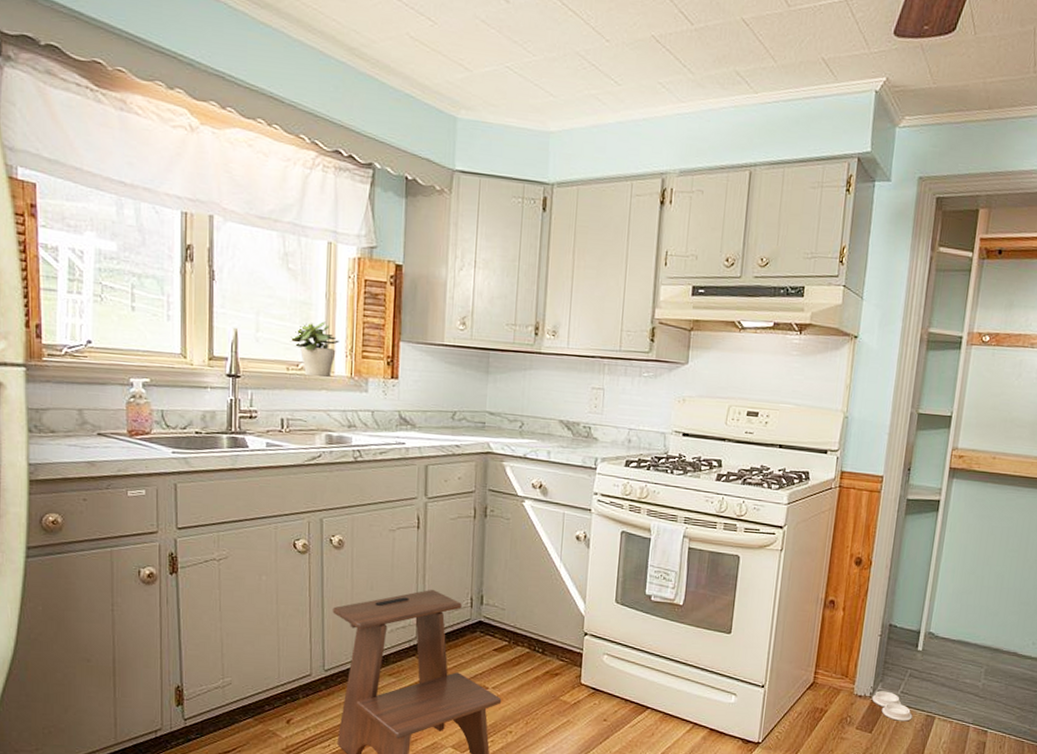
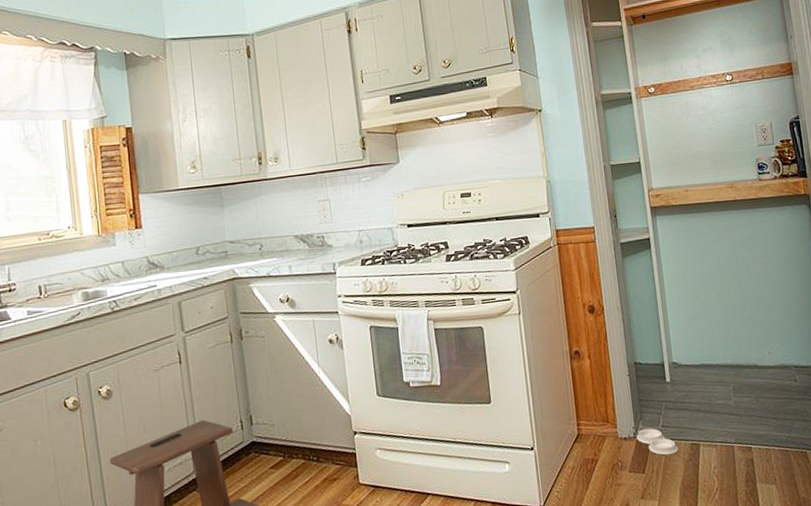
potted plant: present [289,321,339,377] -> none [38,190,84,242]

